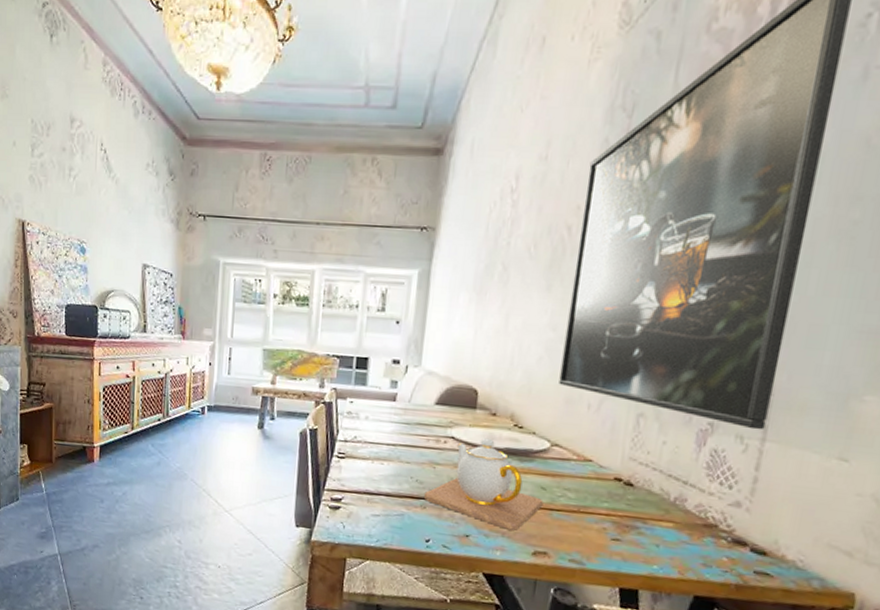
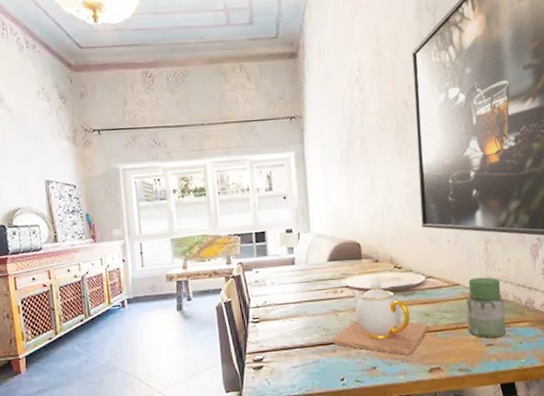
jar: none [591,456,648,534] -> present [466,277,506,339]

